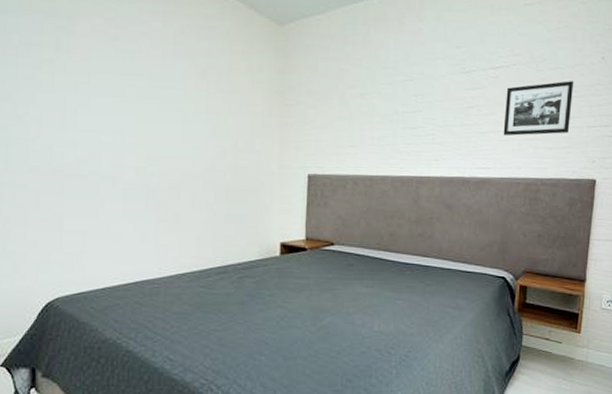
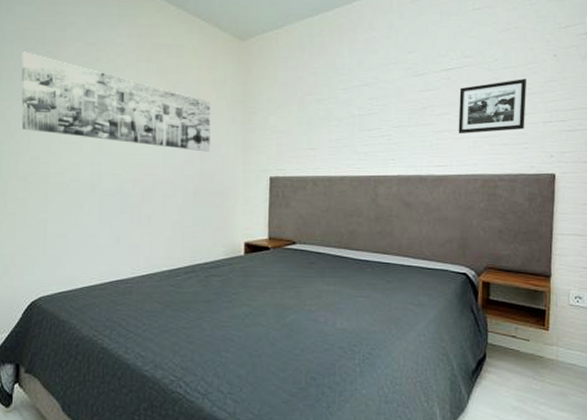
wall art: none [28,25,246,146] -> present [21,51,211,152]

